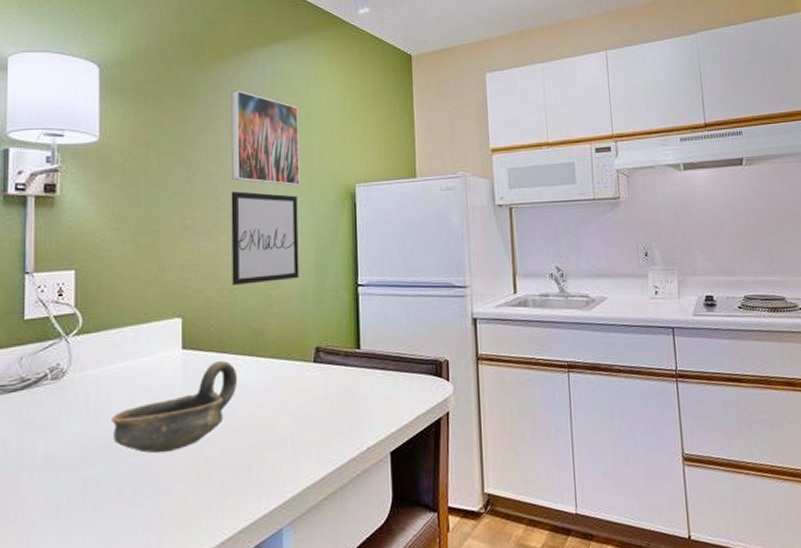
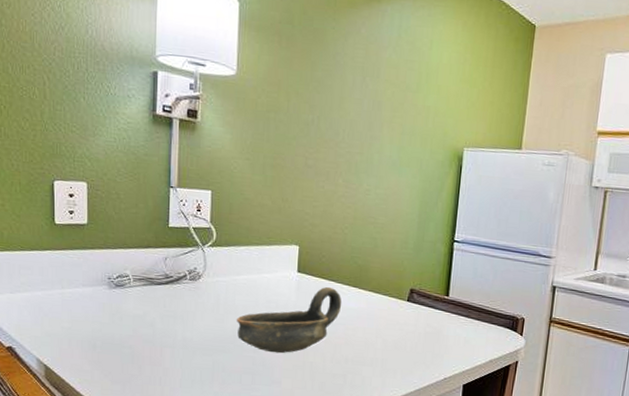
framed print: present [231,90,300,187] -> none [352,40,419,143]
wall art: present [231,191,300,285] -> none [344,139,409,227]

